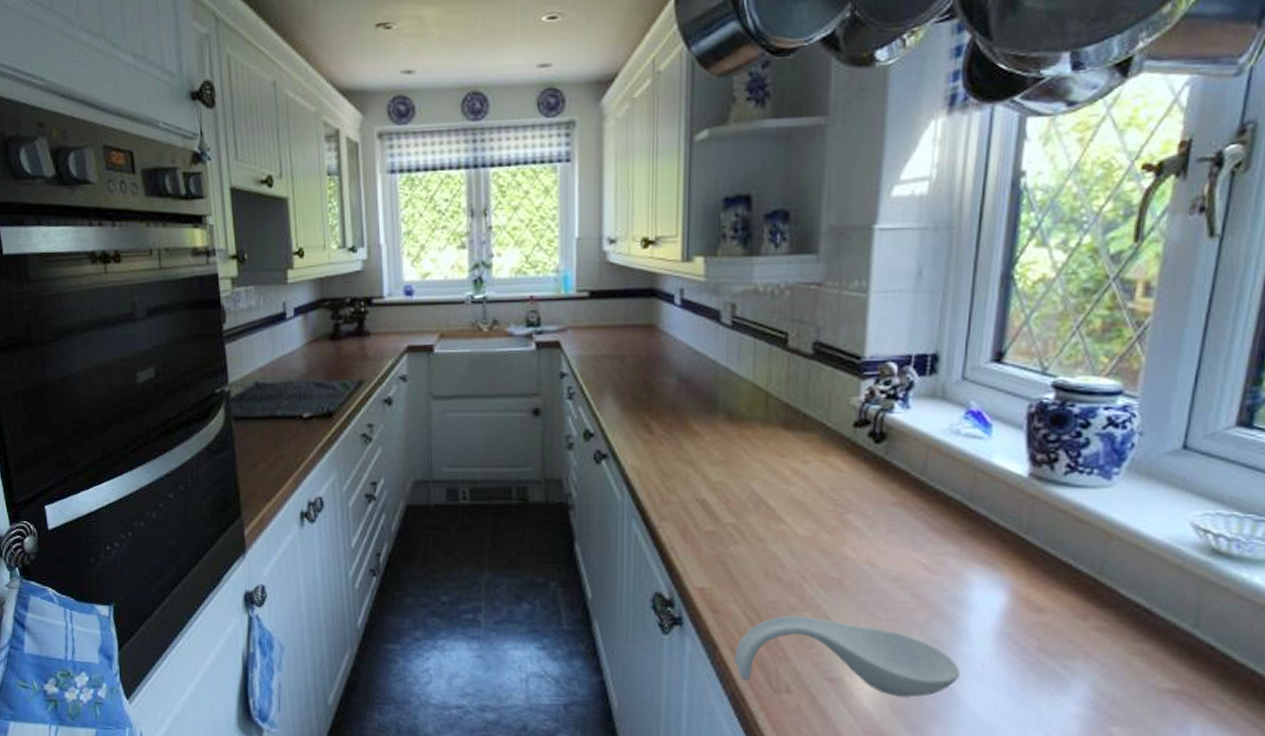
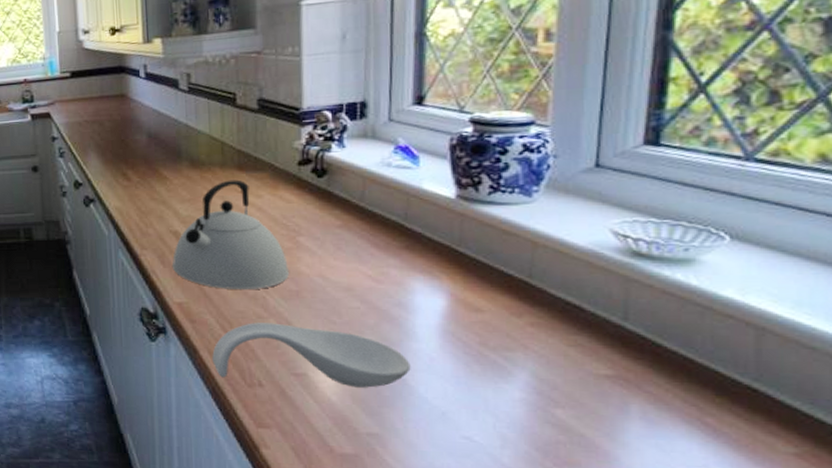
kettle: none [695,440,832,576] -> present [172,179,289,290]

